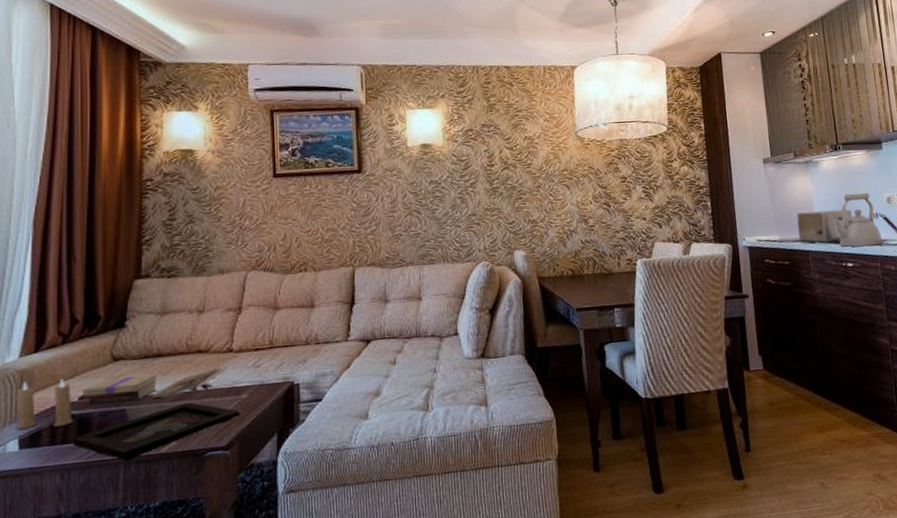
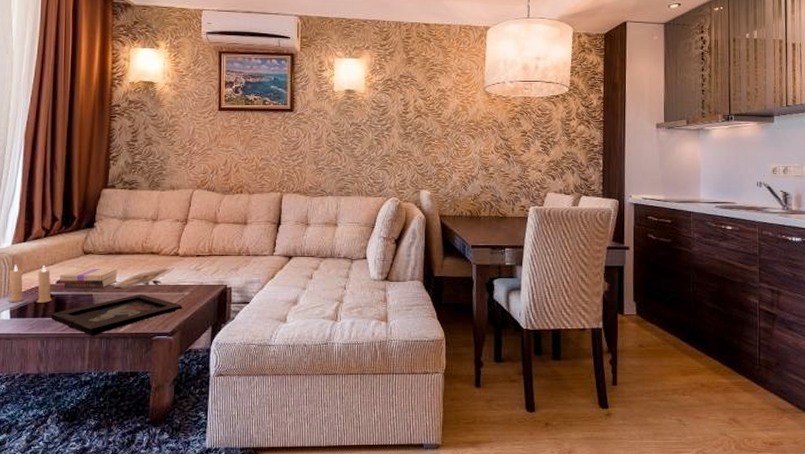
toaster: present [796,209,853,245] -> none [682,176,737,208]
kettle: present [833,192,884,248] -> none [717,162,764,213]

